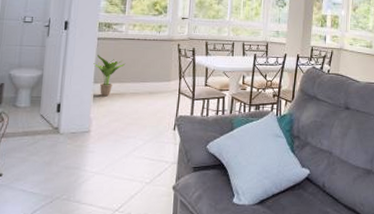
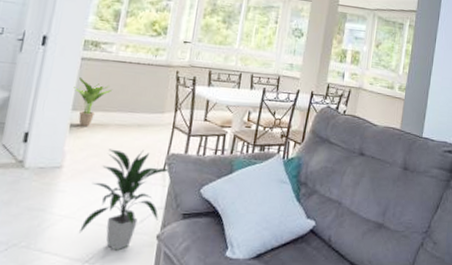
indoor plant: none [109,114,180,201] -> present [79,149,170,251]

